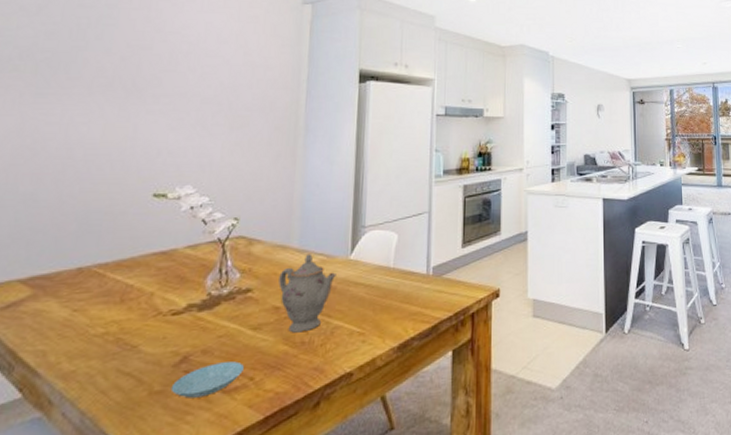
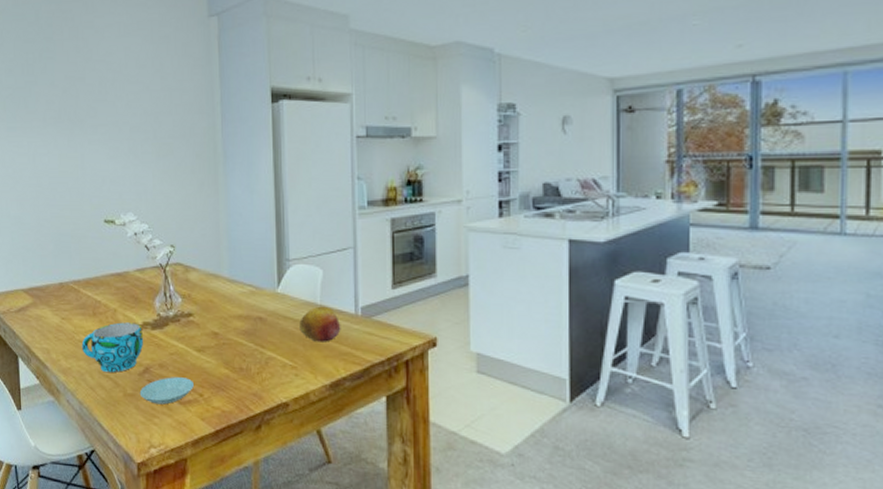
cup: none [96,306,187,370] -> present [81,322,144,373]
teapot: present [279,254,338,333] -> none [215,284,267,359]
fruit: none [370,269,413,305] -> present [299,306,341,342]

